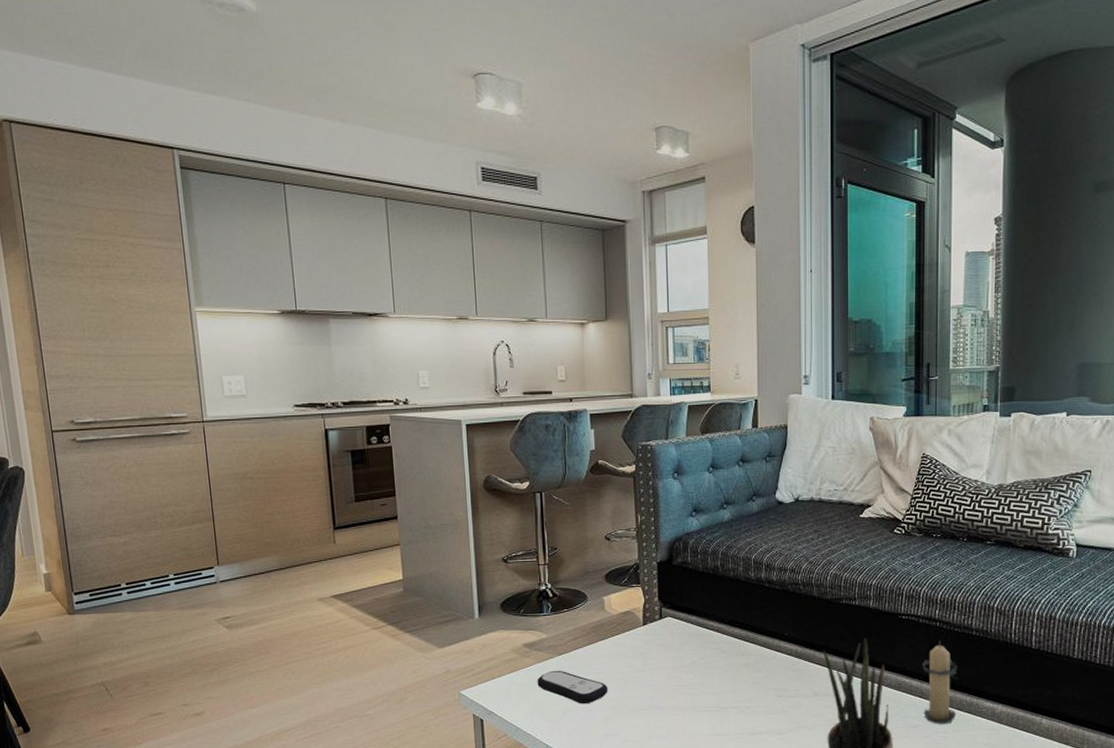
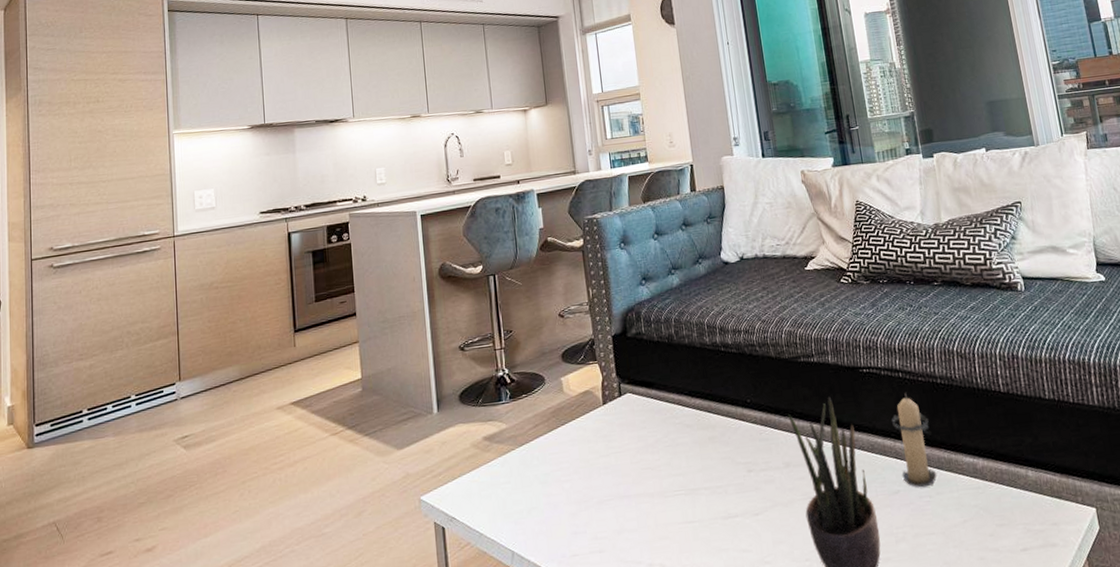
remote control: present [537,670,608,704] -> none [499,463,573,500]

